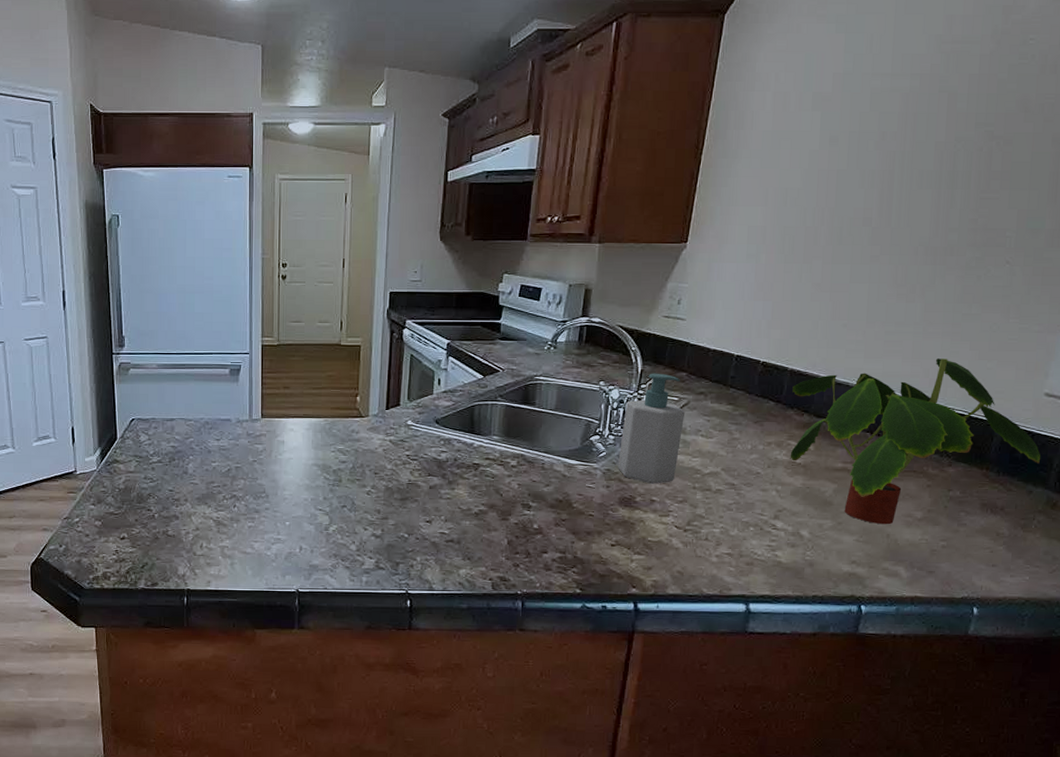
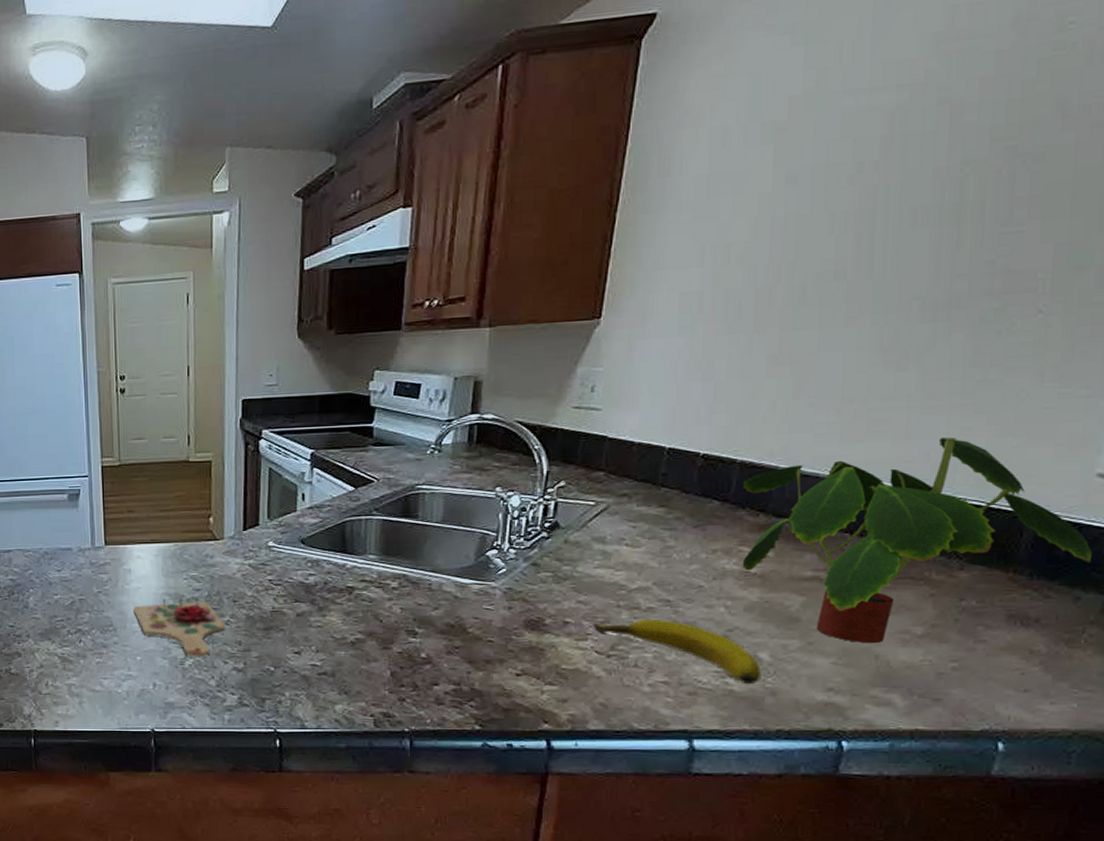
cutting board: none [285,468,366,523] -> present [133,597,225,657]
soap bottle: present [618,373,686,484] -> none [521,474,605,603]
banana: none [673,499,802,557] -> present [592,618,761,685]

